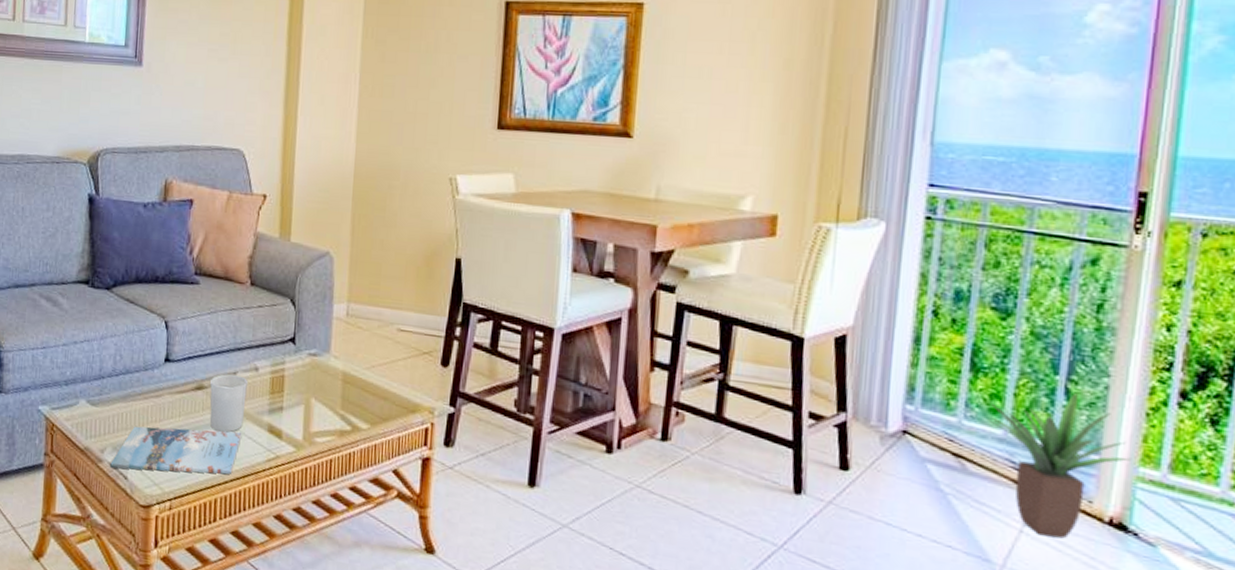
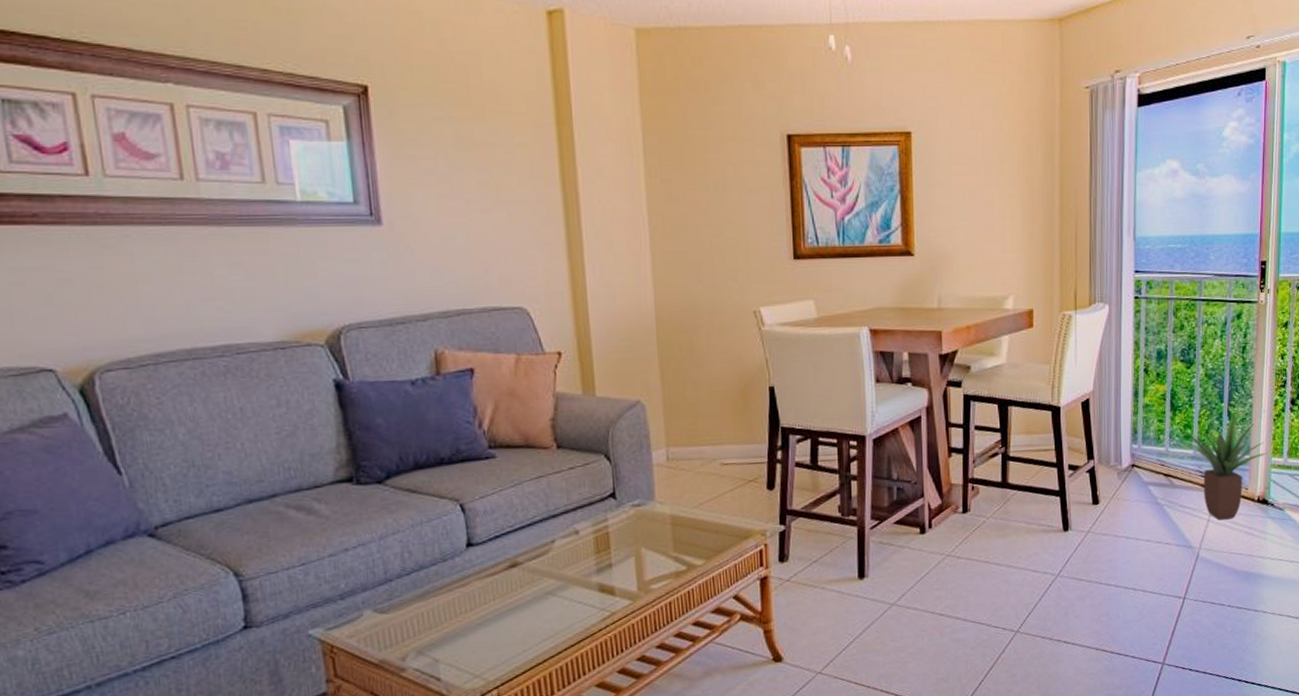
magazine: present [110,426,242,475] -> none [416,599,571,673]
candle holder: present [209,374,249,433] -> none [524,543,570,605]

